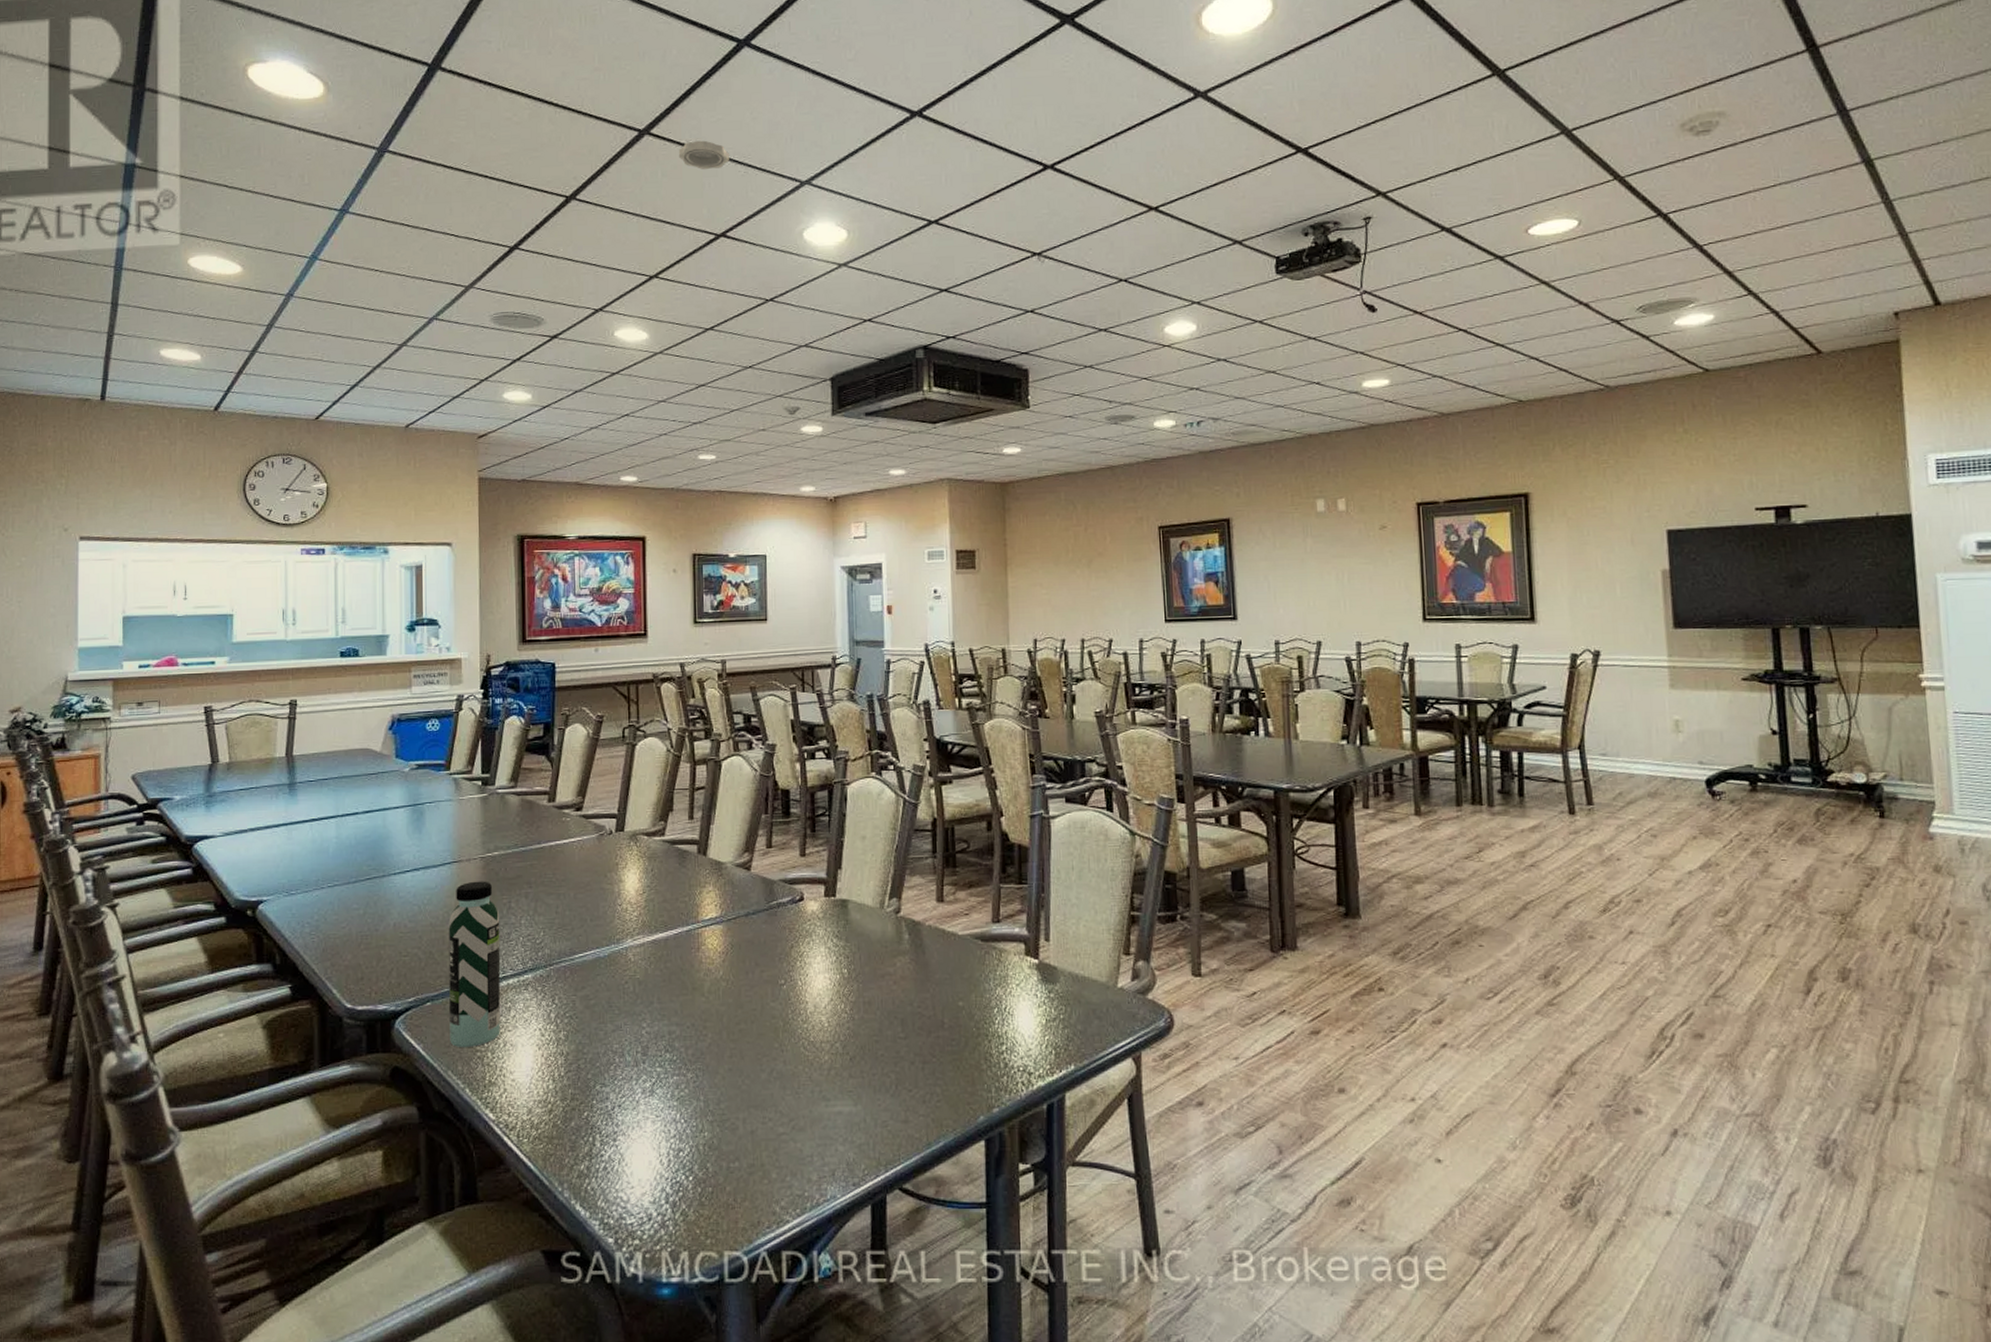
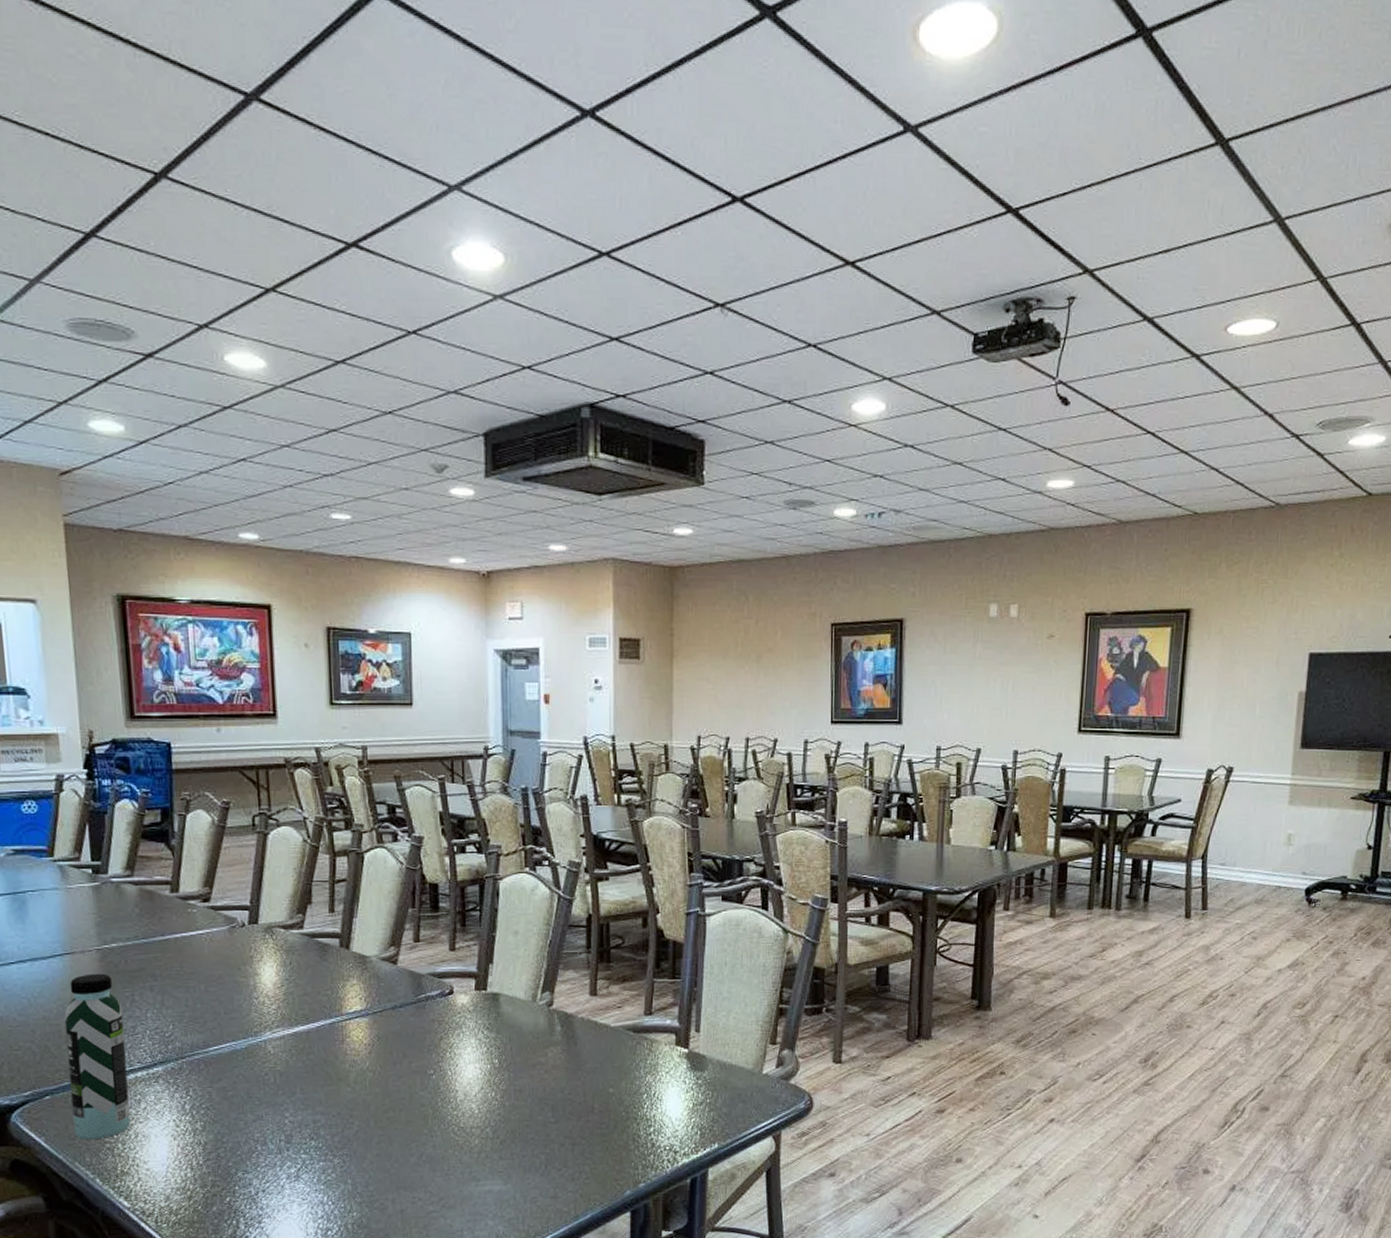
smoke detector: present [678,140,729,170] -> none [296,116,361,158]

